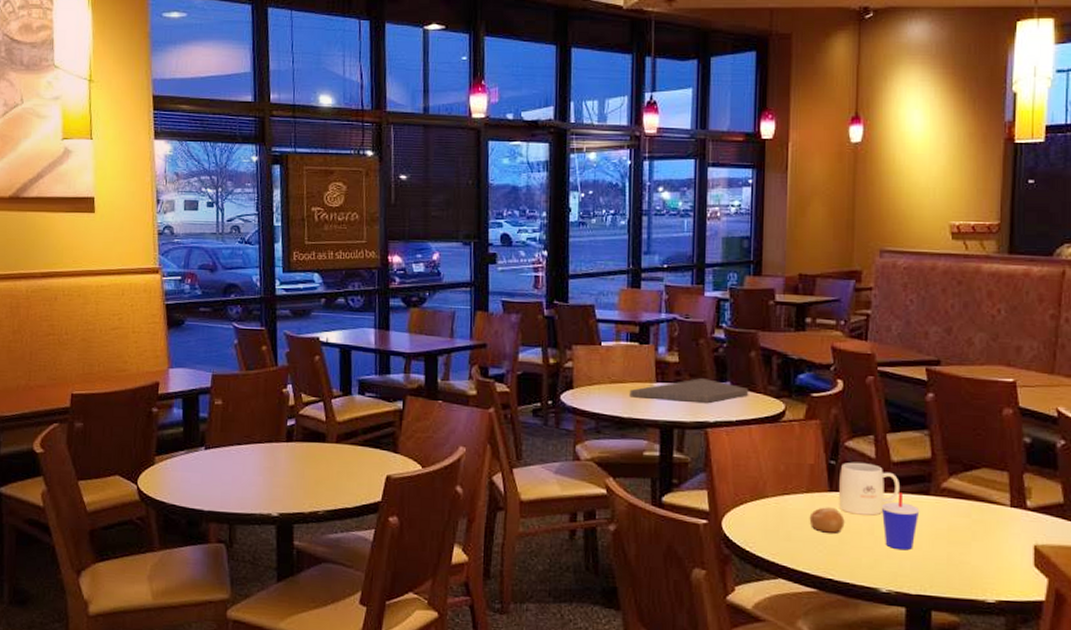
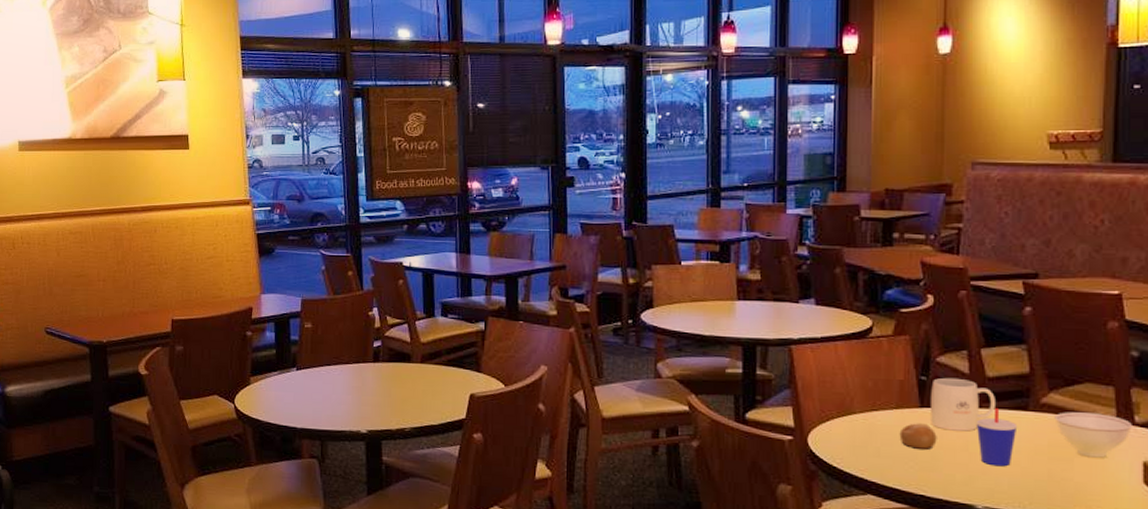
tray: present [629,378,749,404] -> none [710,296,835,321]
bowl: none [954,496,1024,542] -> present [1054,412,1132,458]

